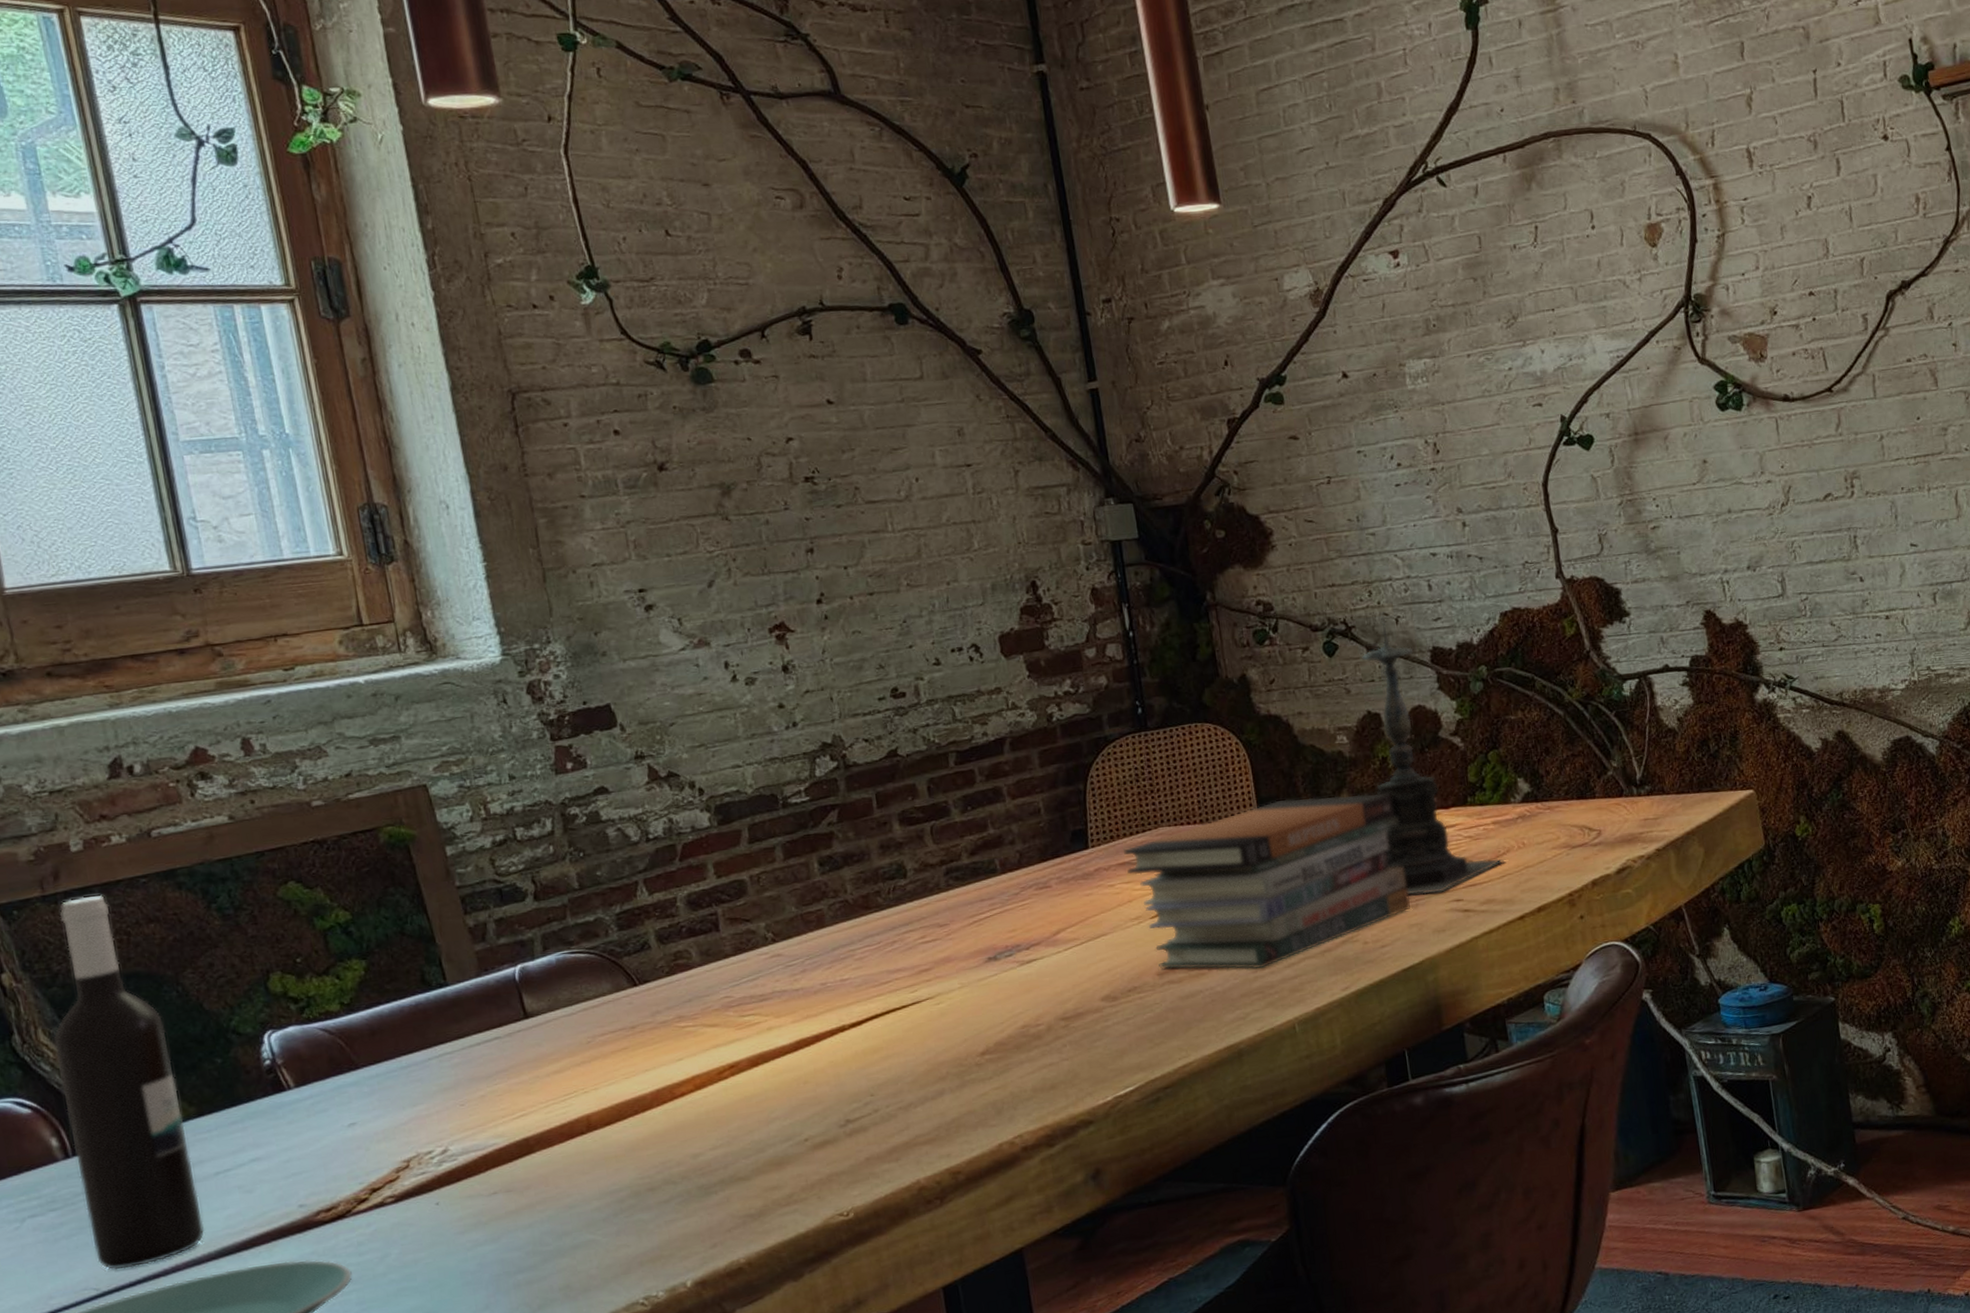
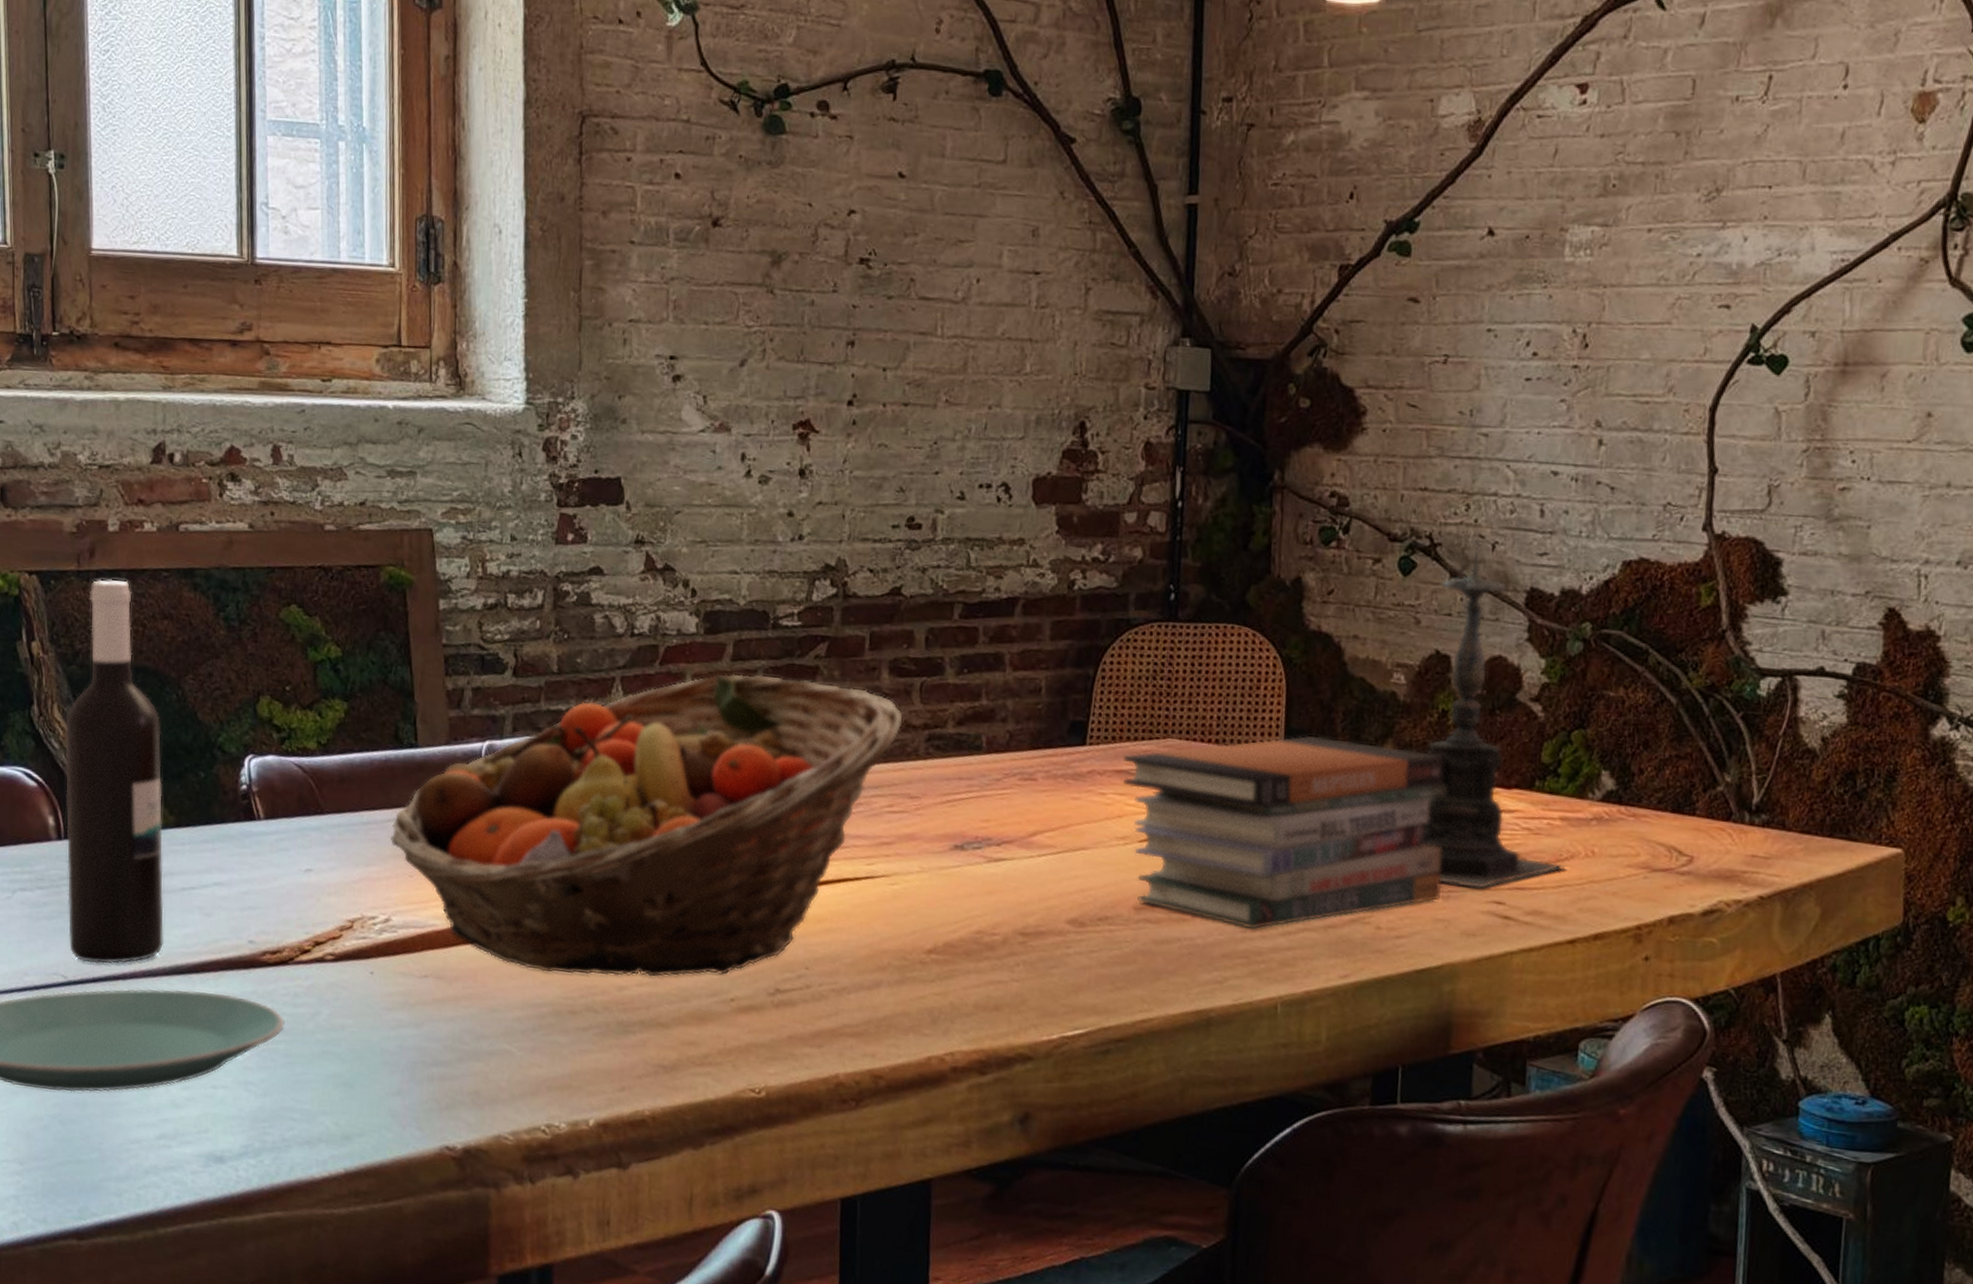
fruit basket: none [434,842,920,1161] -> present [391,673,903,977]

